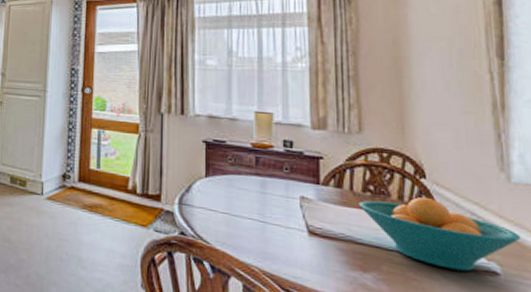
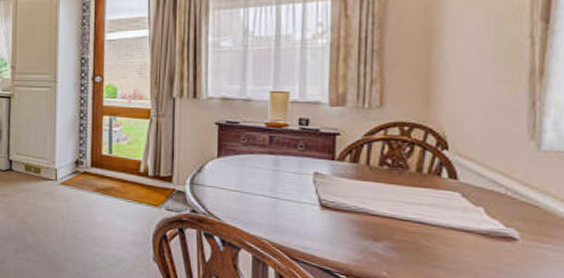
fruit bowl: present [359,196,521,272] -> none [374,168,545,238]

